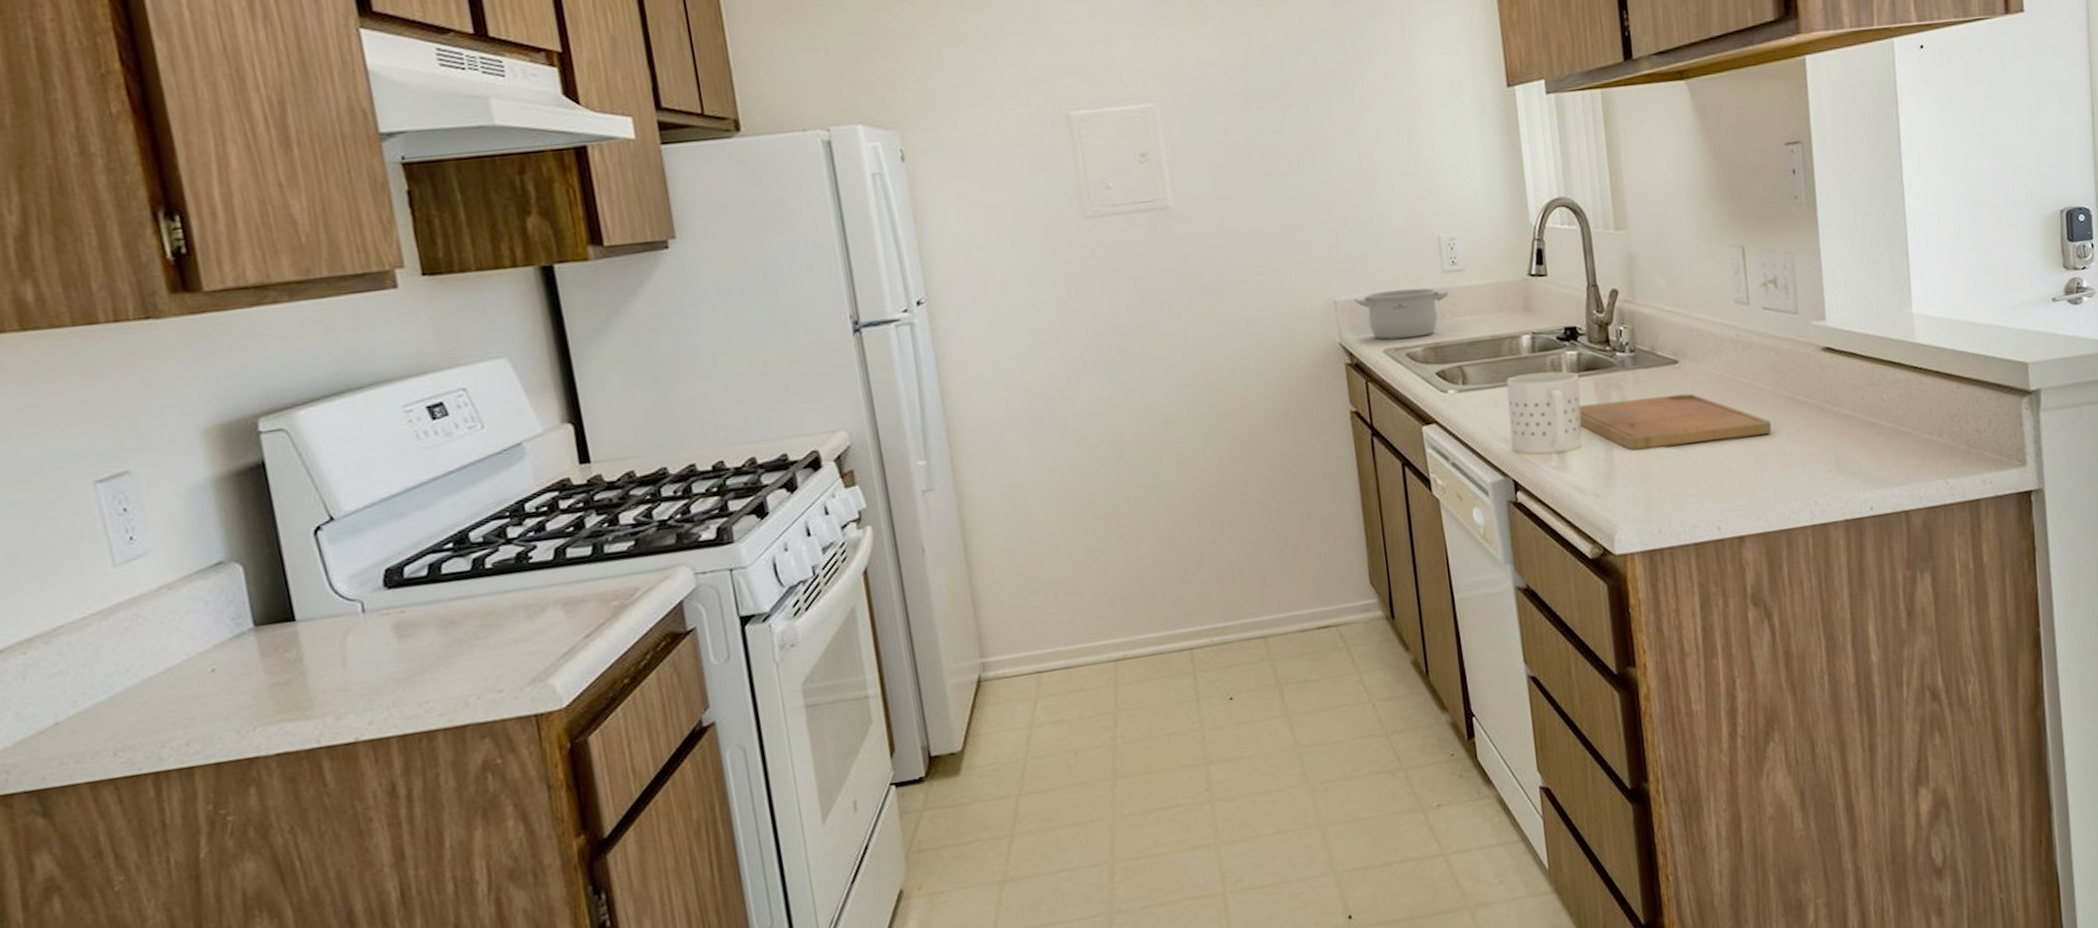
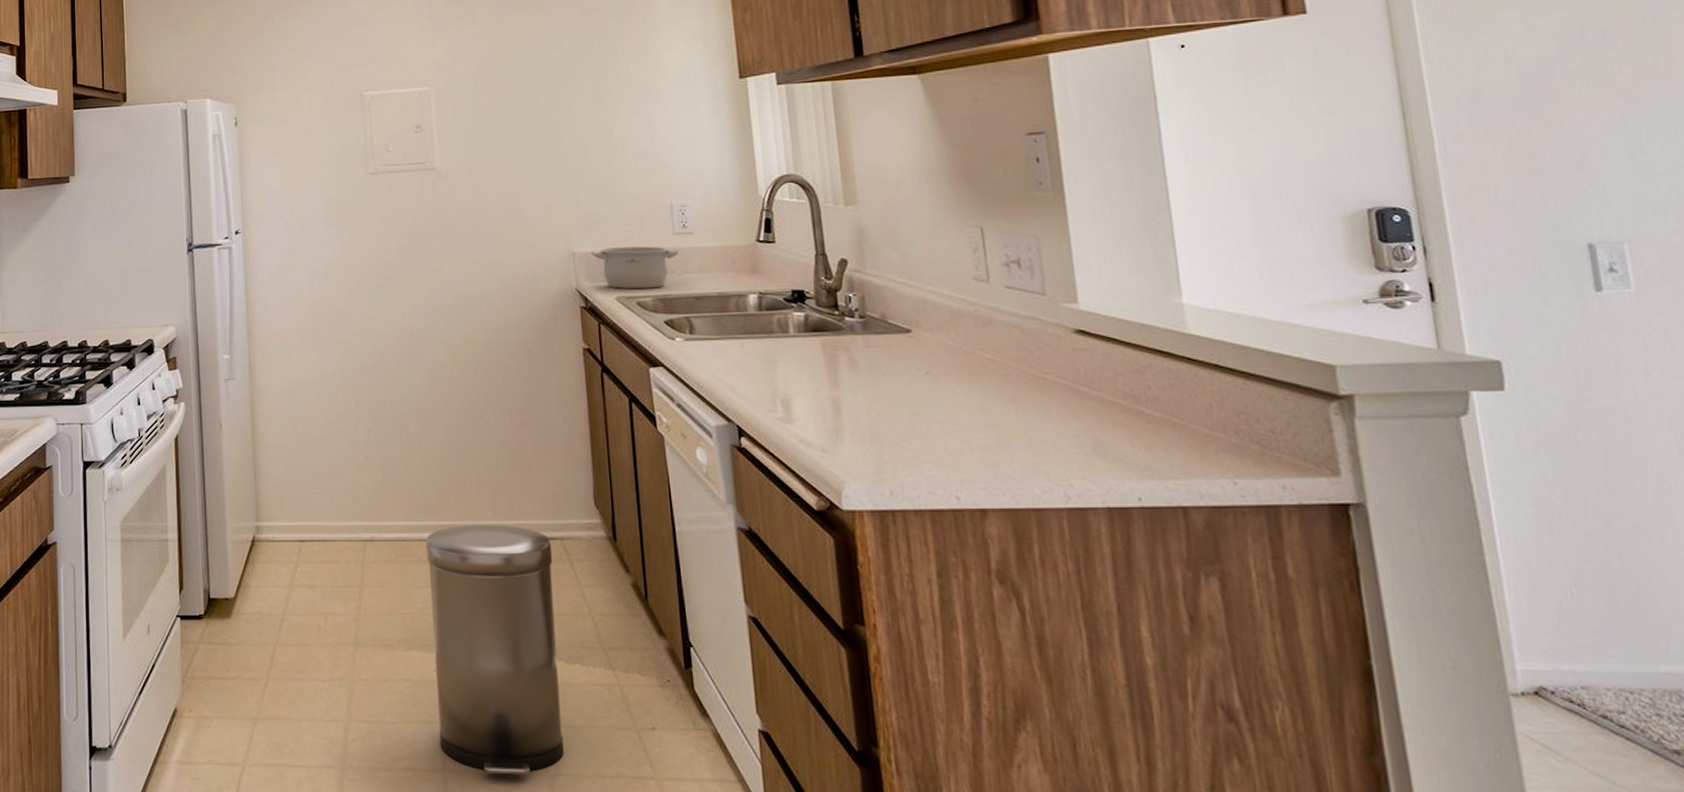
pedal bin: none [1186,619,1350,886] -> present [425,525,564,776]
mug: present [1506,371,1583,455] -> none [732,329,809,406]
cutting board: present [1579,393,1772,450] -> none [805,362,1017,411]

